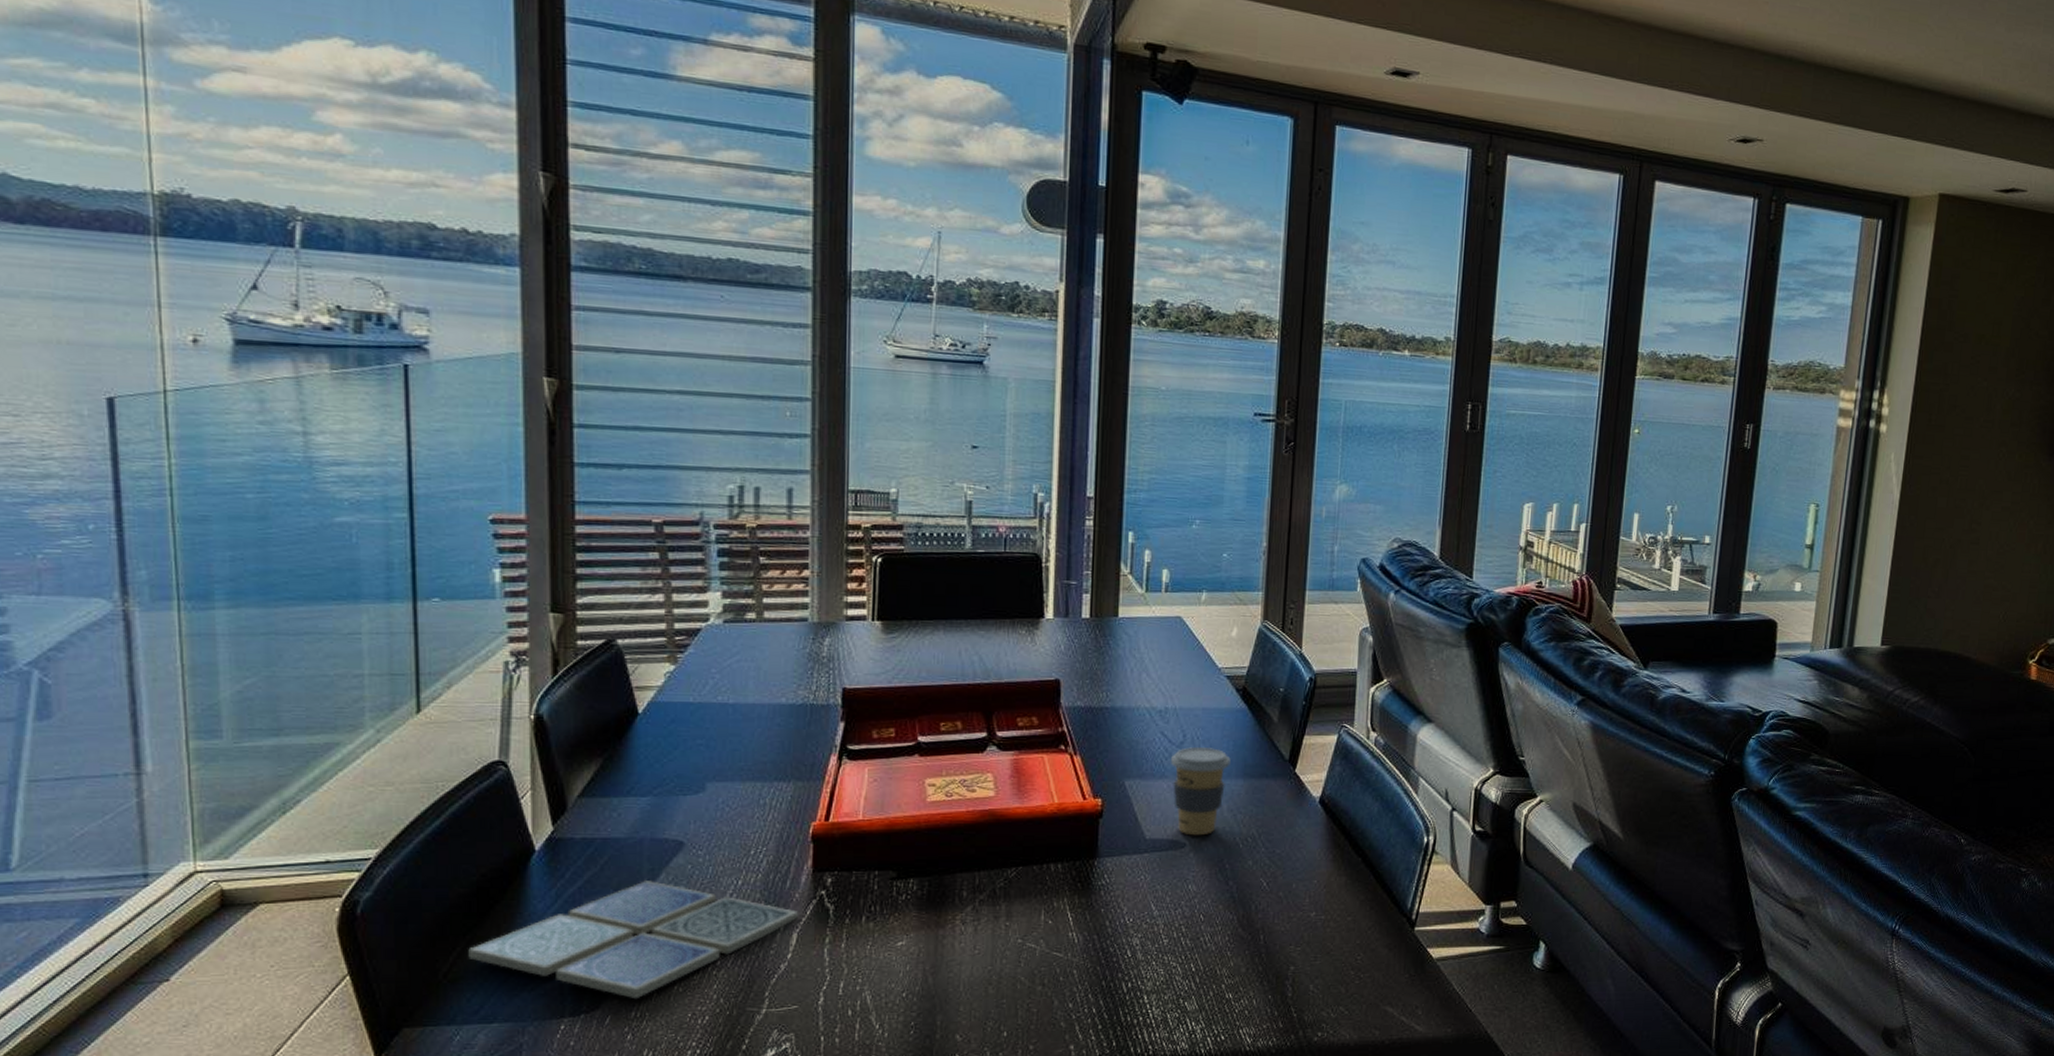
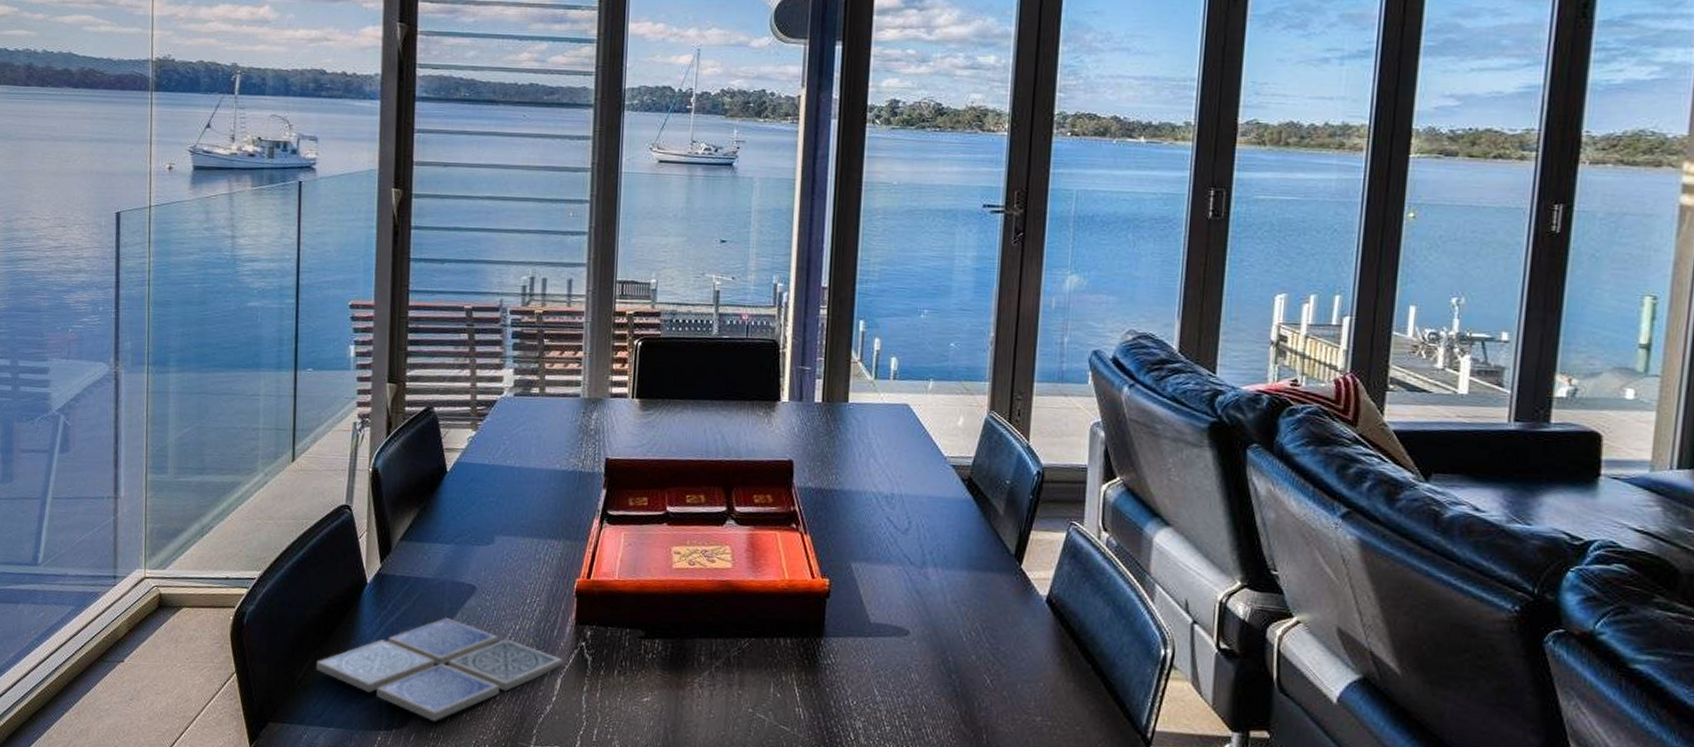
coffee cup: present [1171,747,1231,836] -> none [896,534,955,625]

